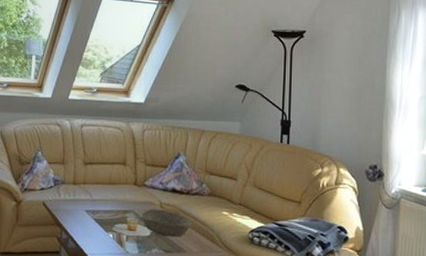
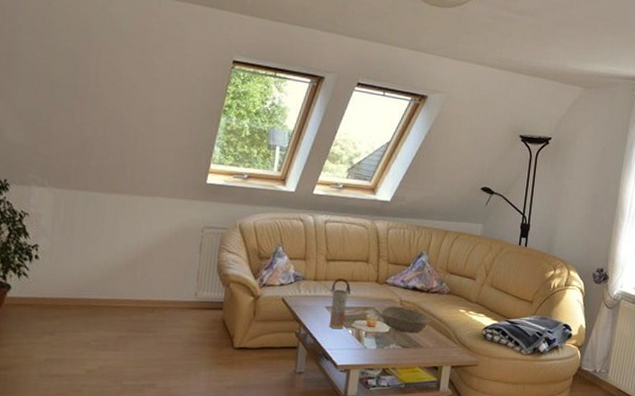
vase: none [89,181,110,234] -> present [329,278,352,329]

